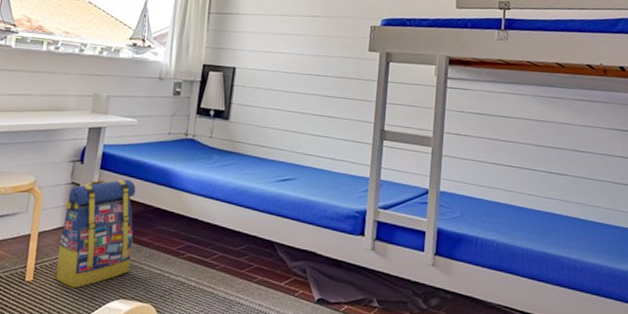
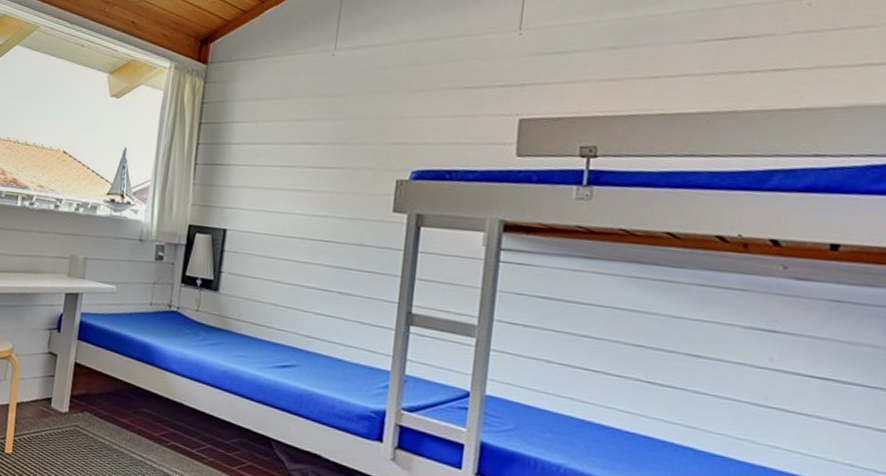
backpack: present [54,179,136,288] -> none [33,351,116,466]

